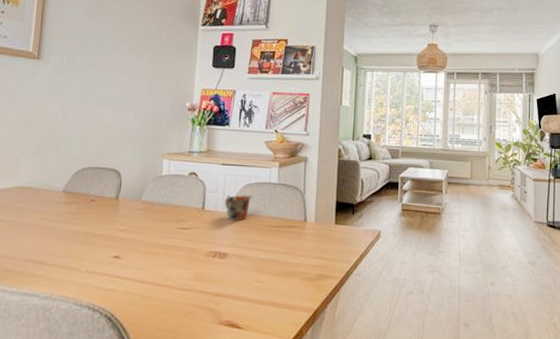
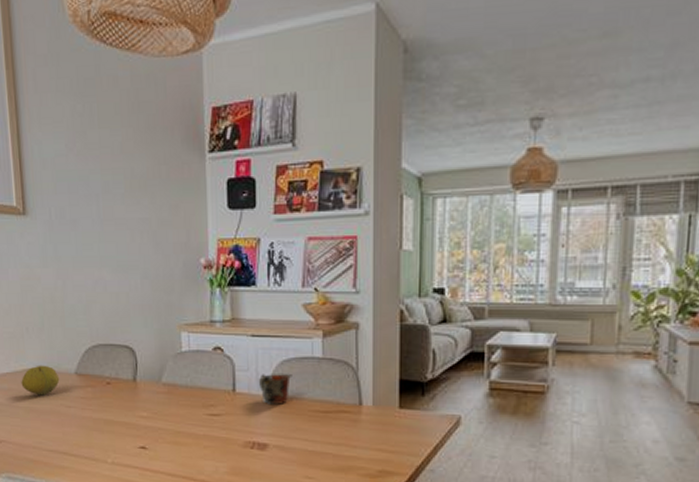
fruit: none [9,183,48,211] -> present [21,365,60,396]

